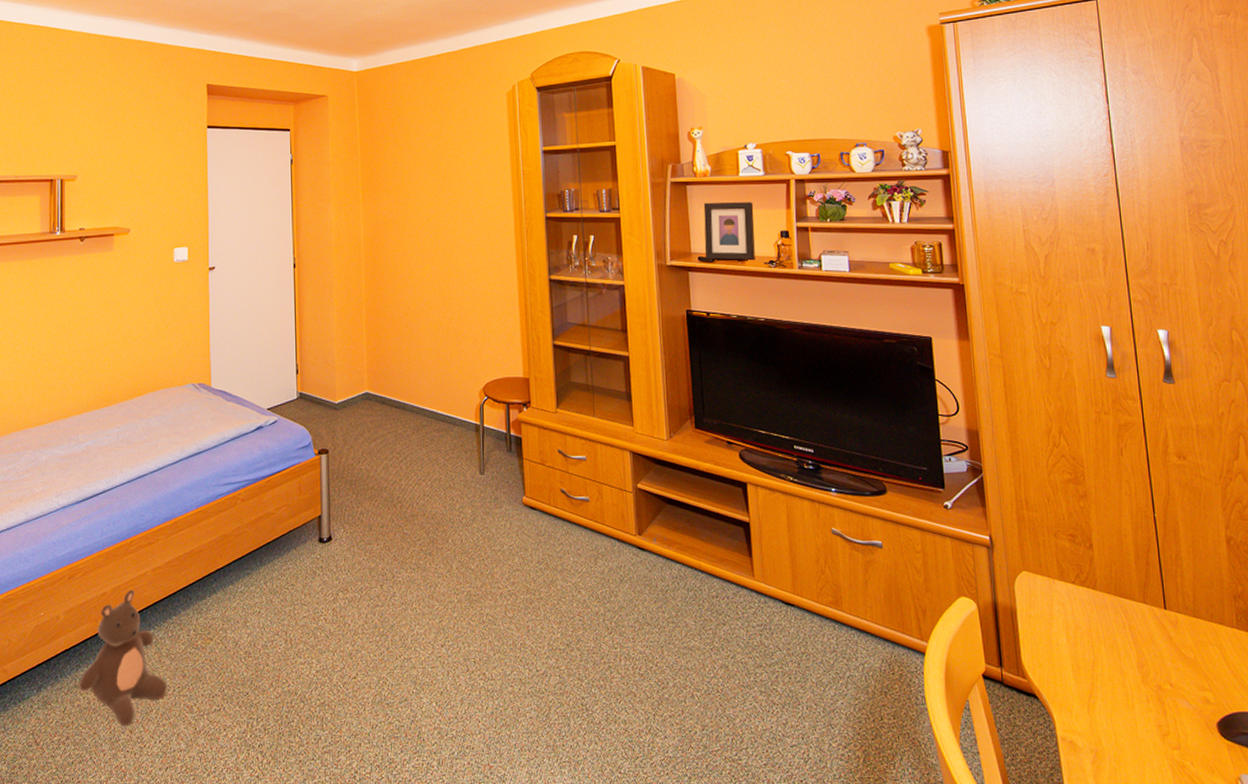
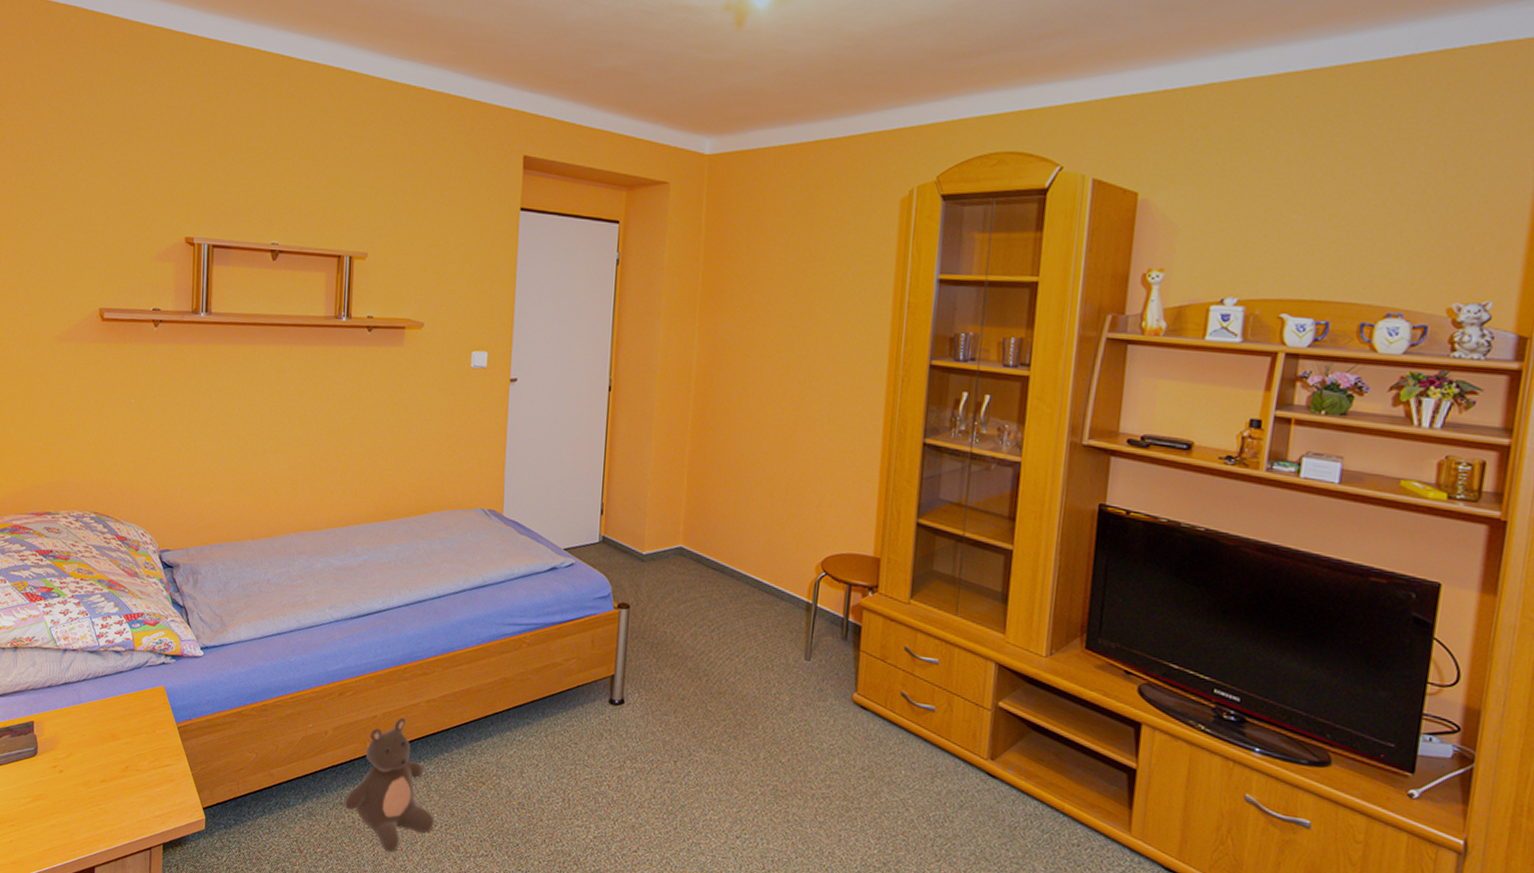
picture frame: present [703,202,755,261] -> none [1136,369,1218,453]

